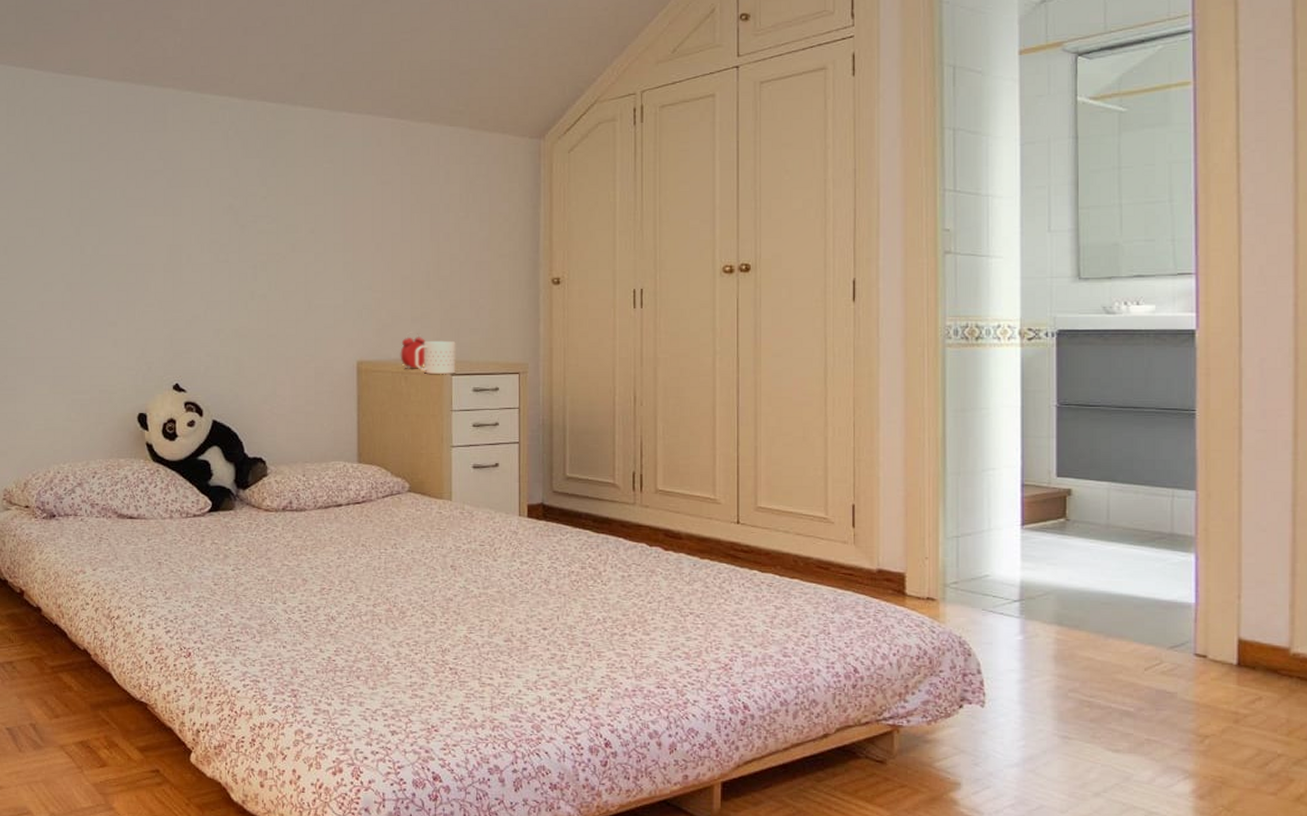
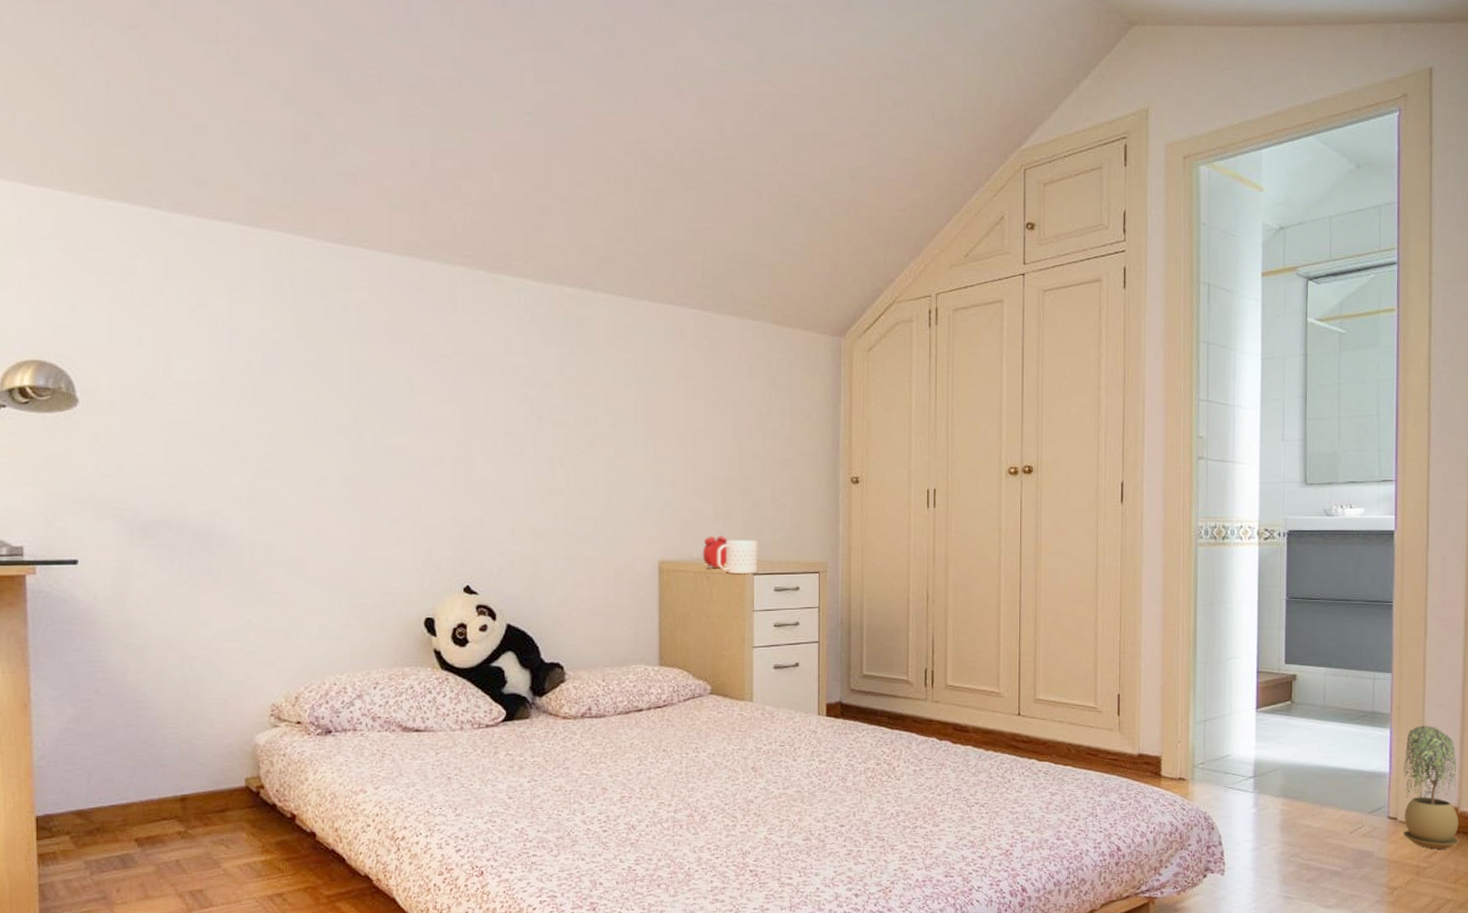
potted plant: none [1215,551,1293,694] -> present [1404,725,1460,849]

